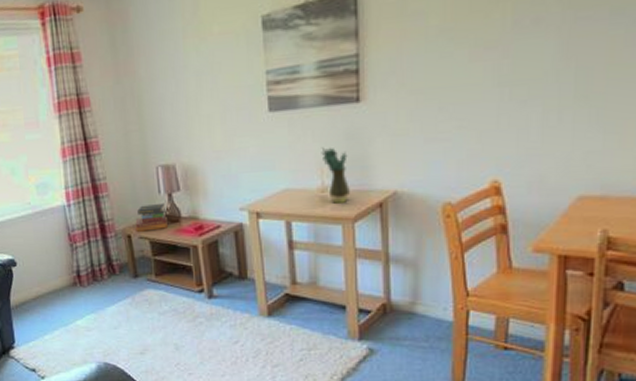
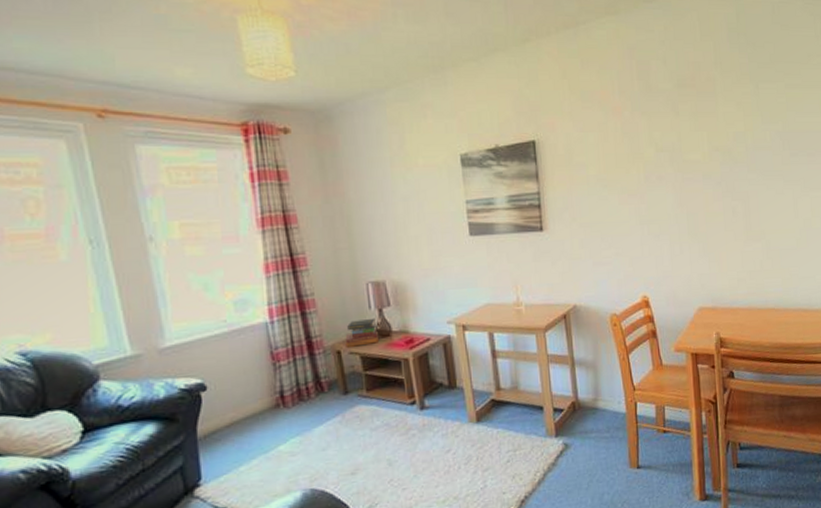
vase: present [321,147,350,204] -> none [515,268,540,316]

